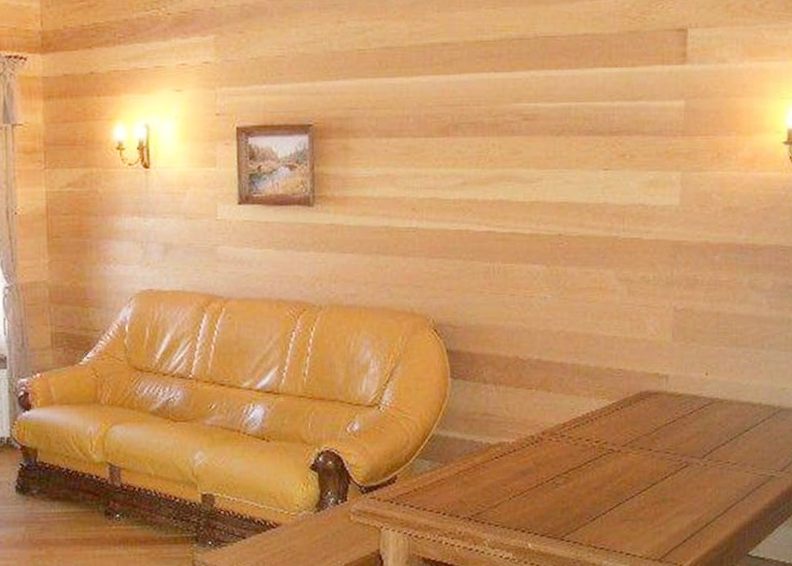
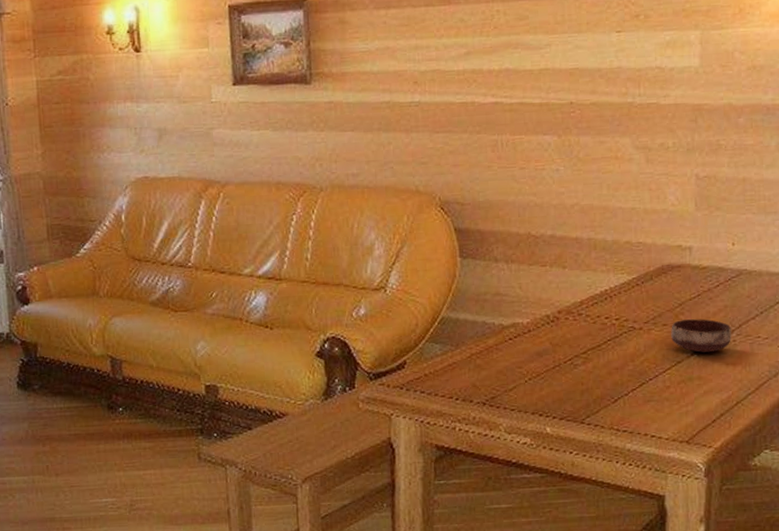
bowl: none [647,443,703,475] -> present [671,319,731,353]

